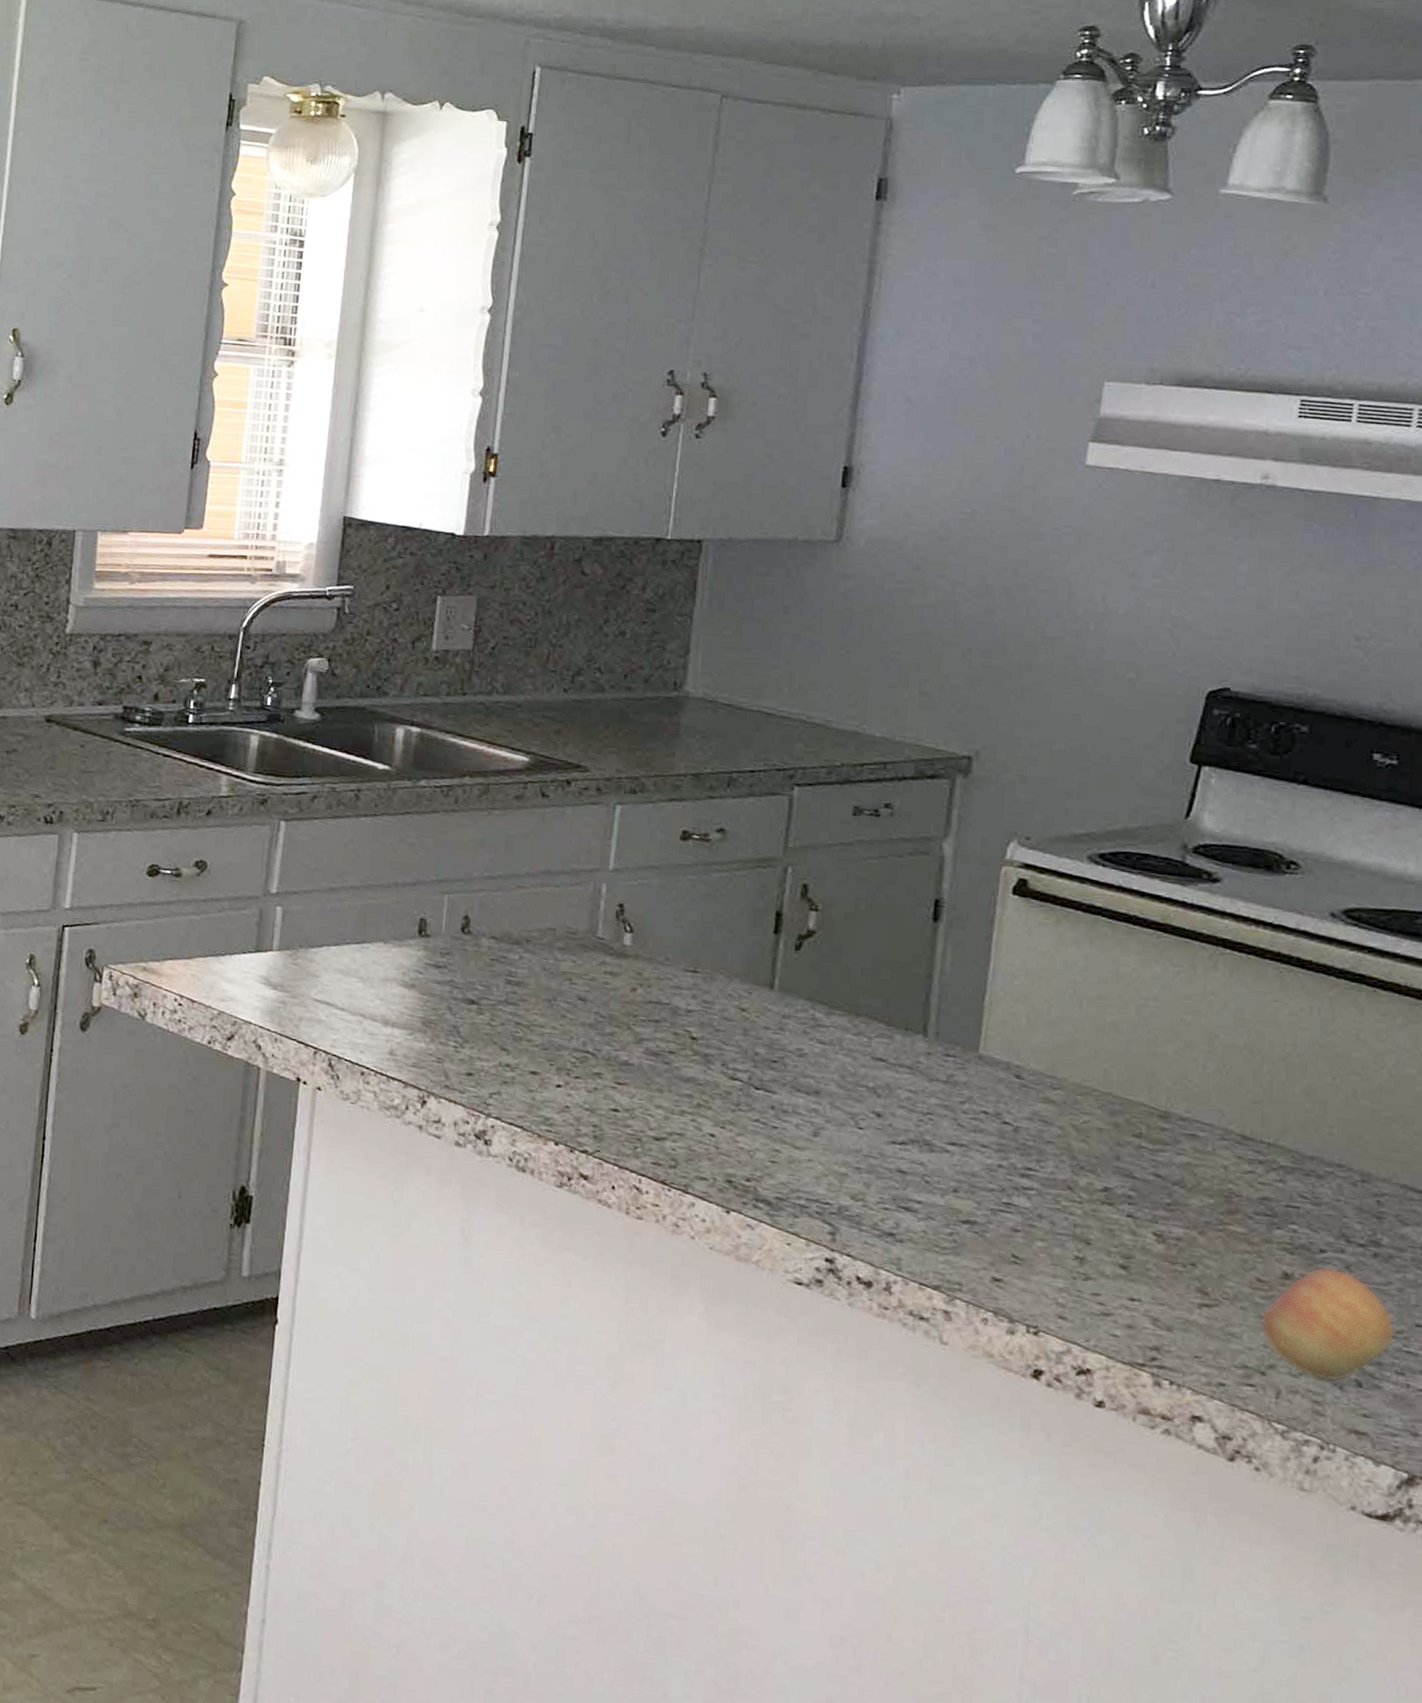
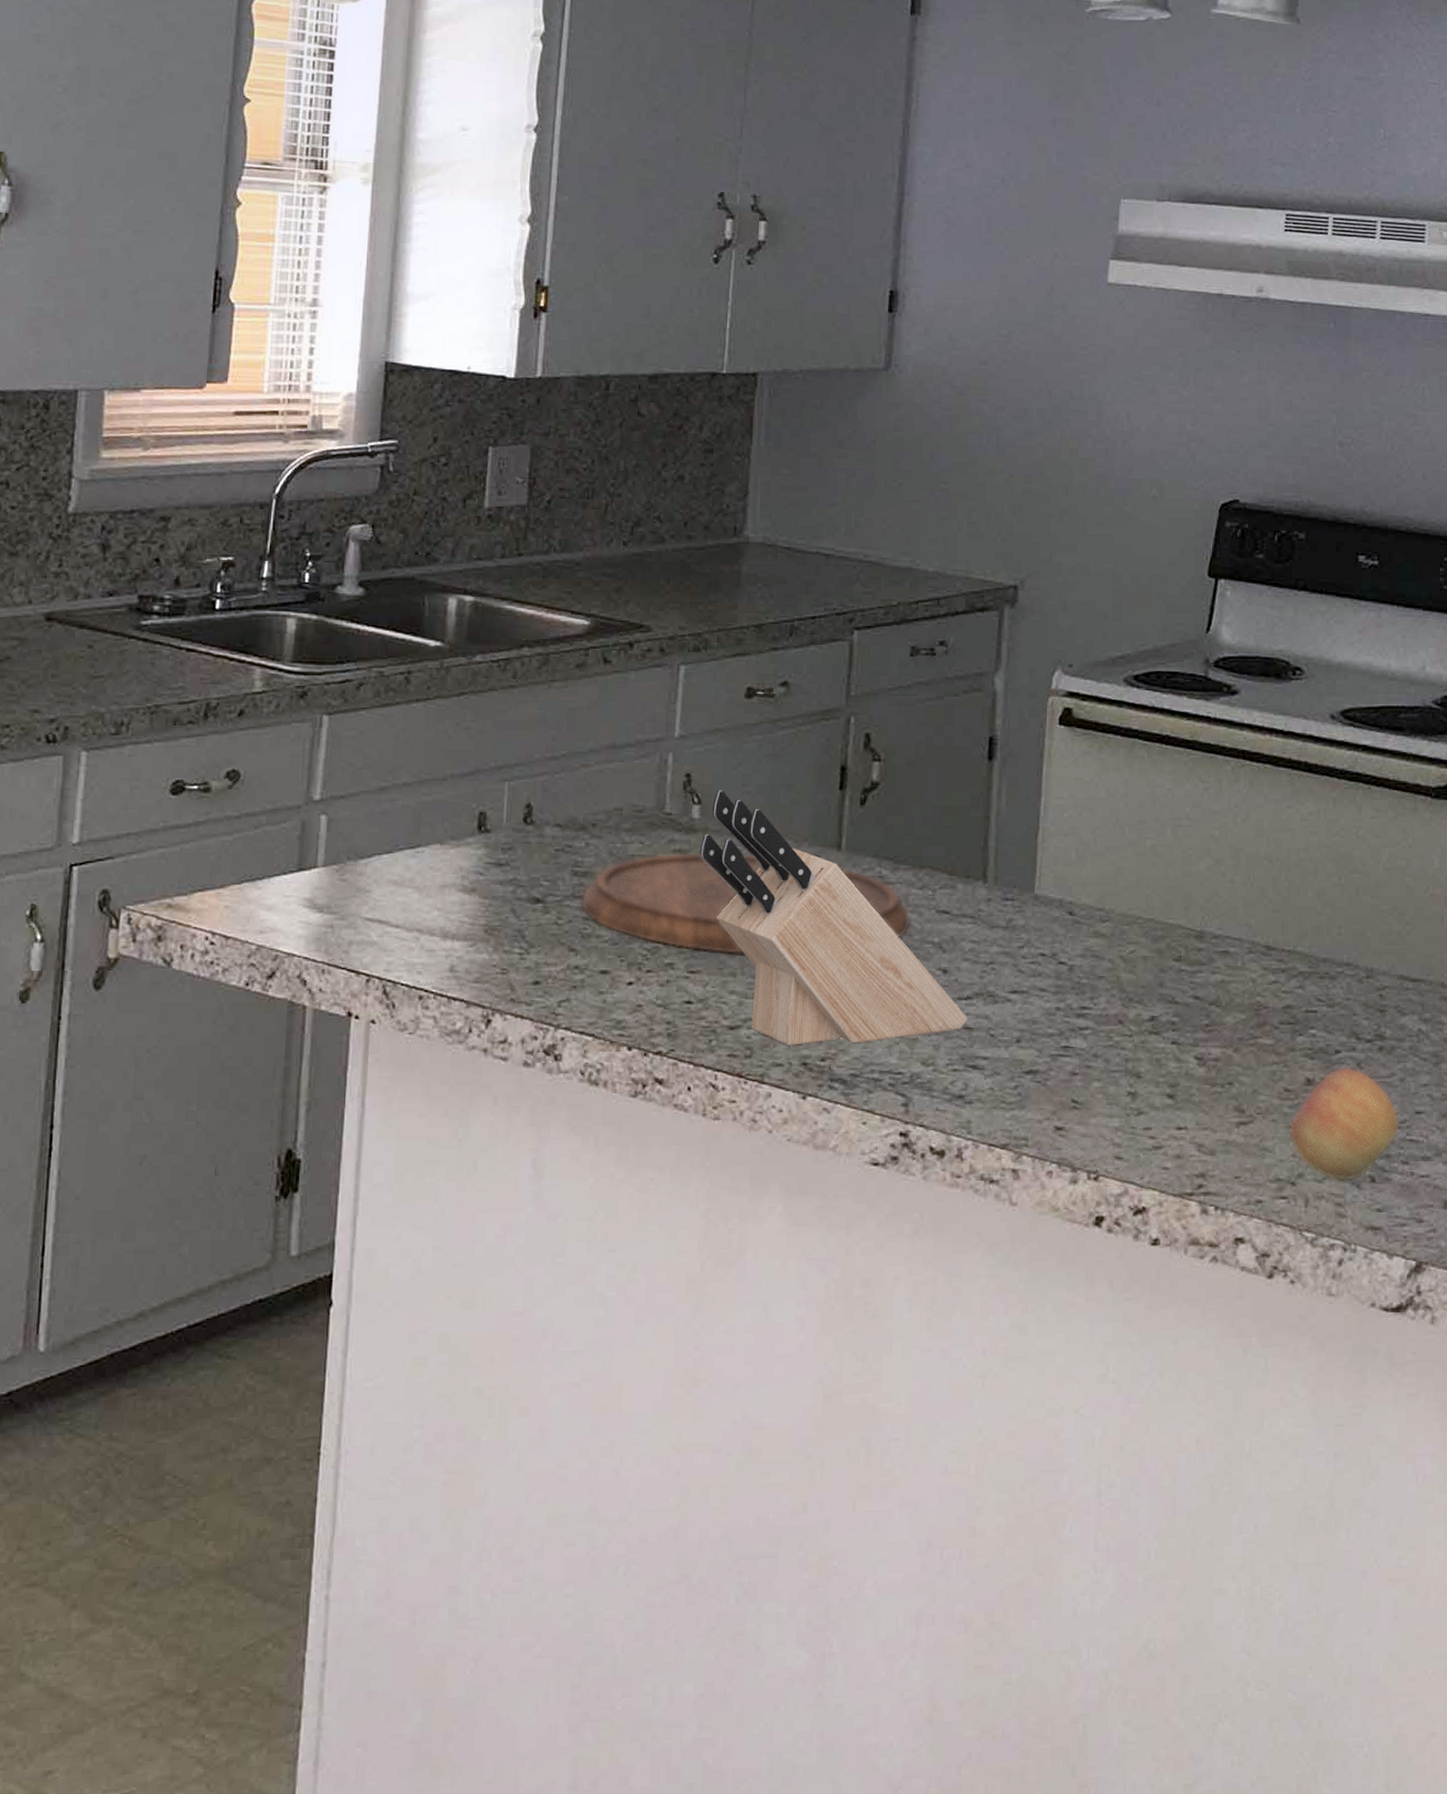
cutting board: none [513,973,844,1078] -> present [581,852,910,955]
knife block: none [630,922,901,1172] -> present [699,790,968,1046]

